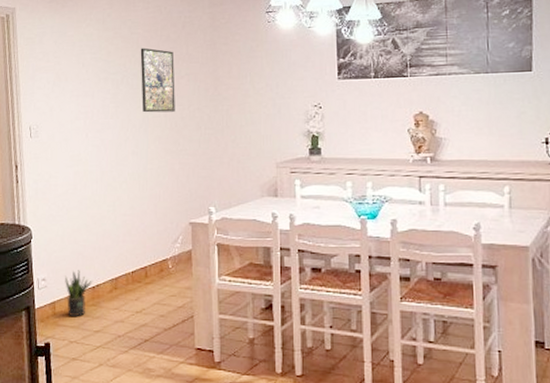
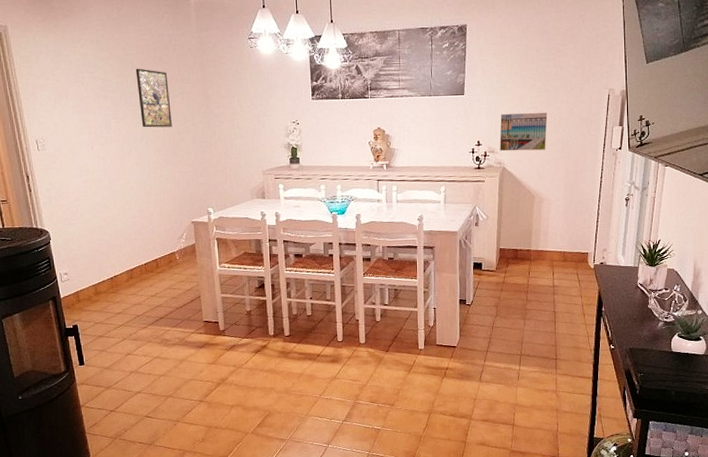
potted plant: present [65,270,92,316] -> none [85,264,110,302]

